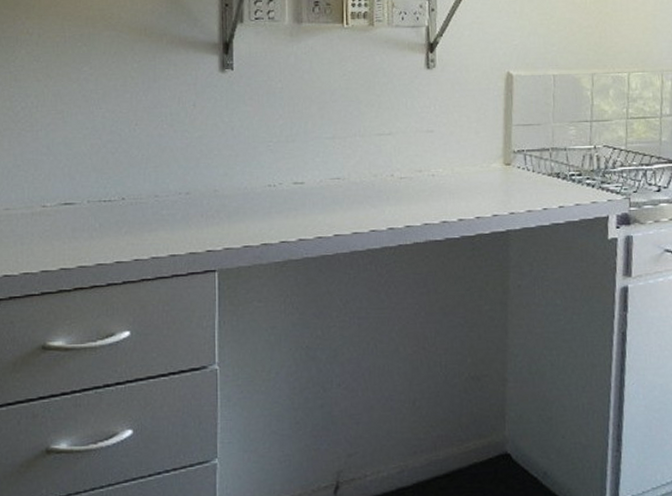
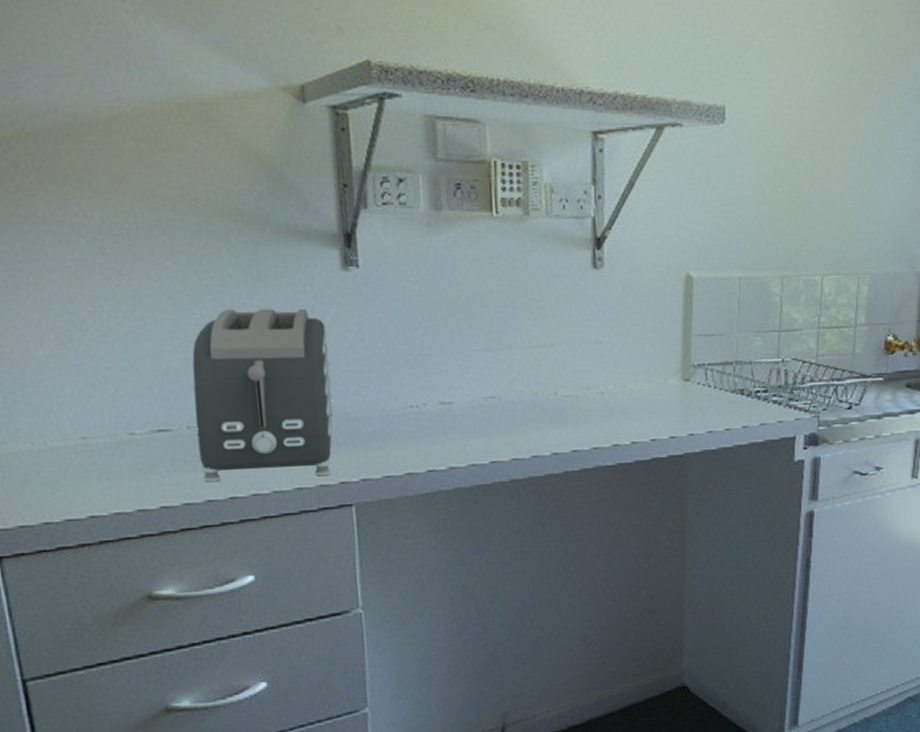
toaster: none [95,104,205,249] -> present [192,308,333,483]

